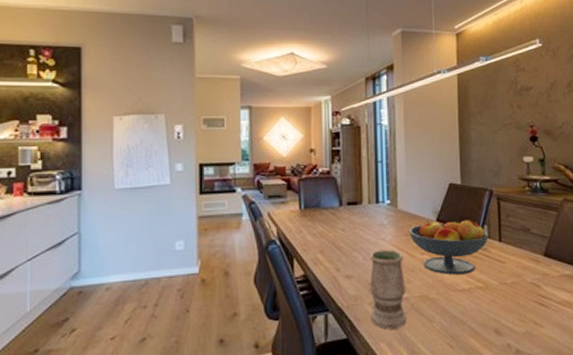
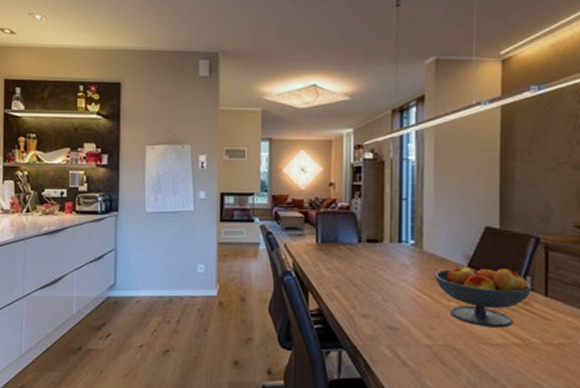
vase: present [369,249,407,330] -> none [387,291,429,376]

